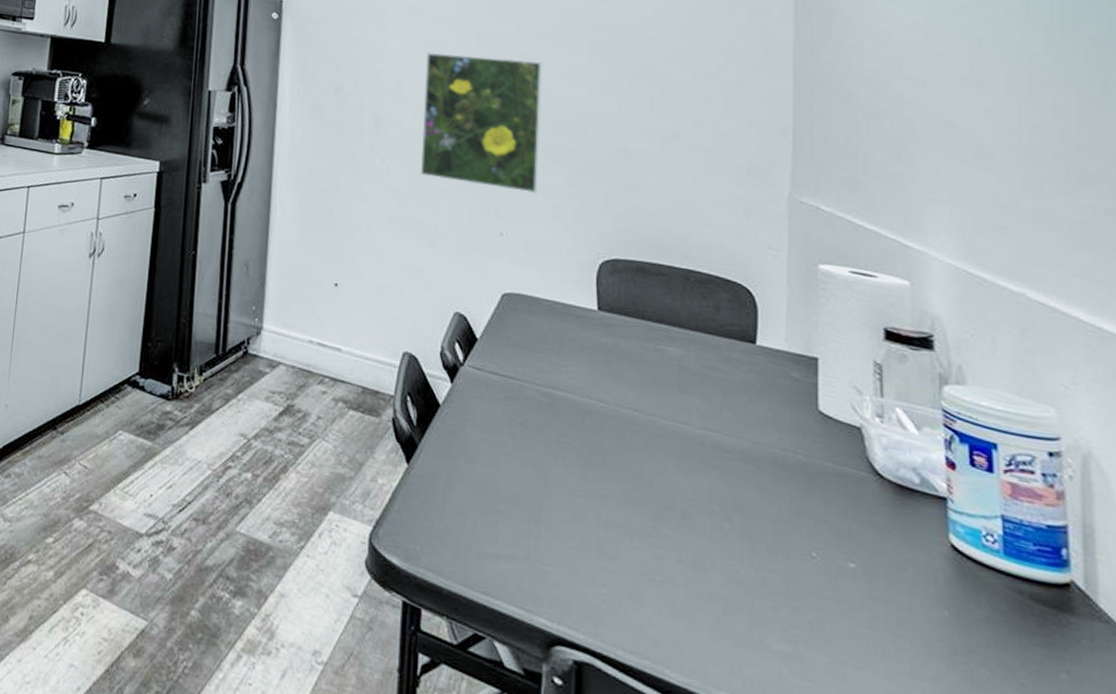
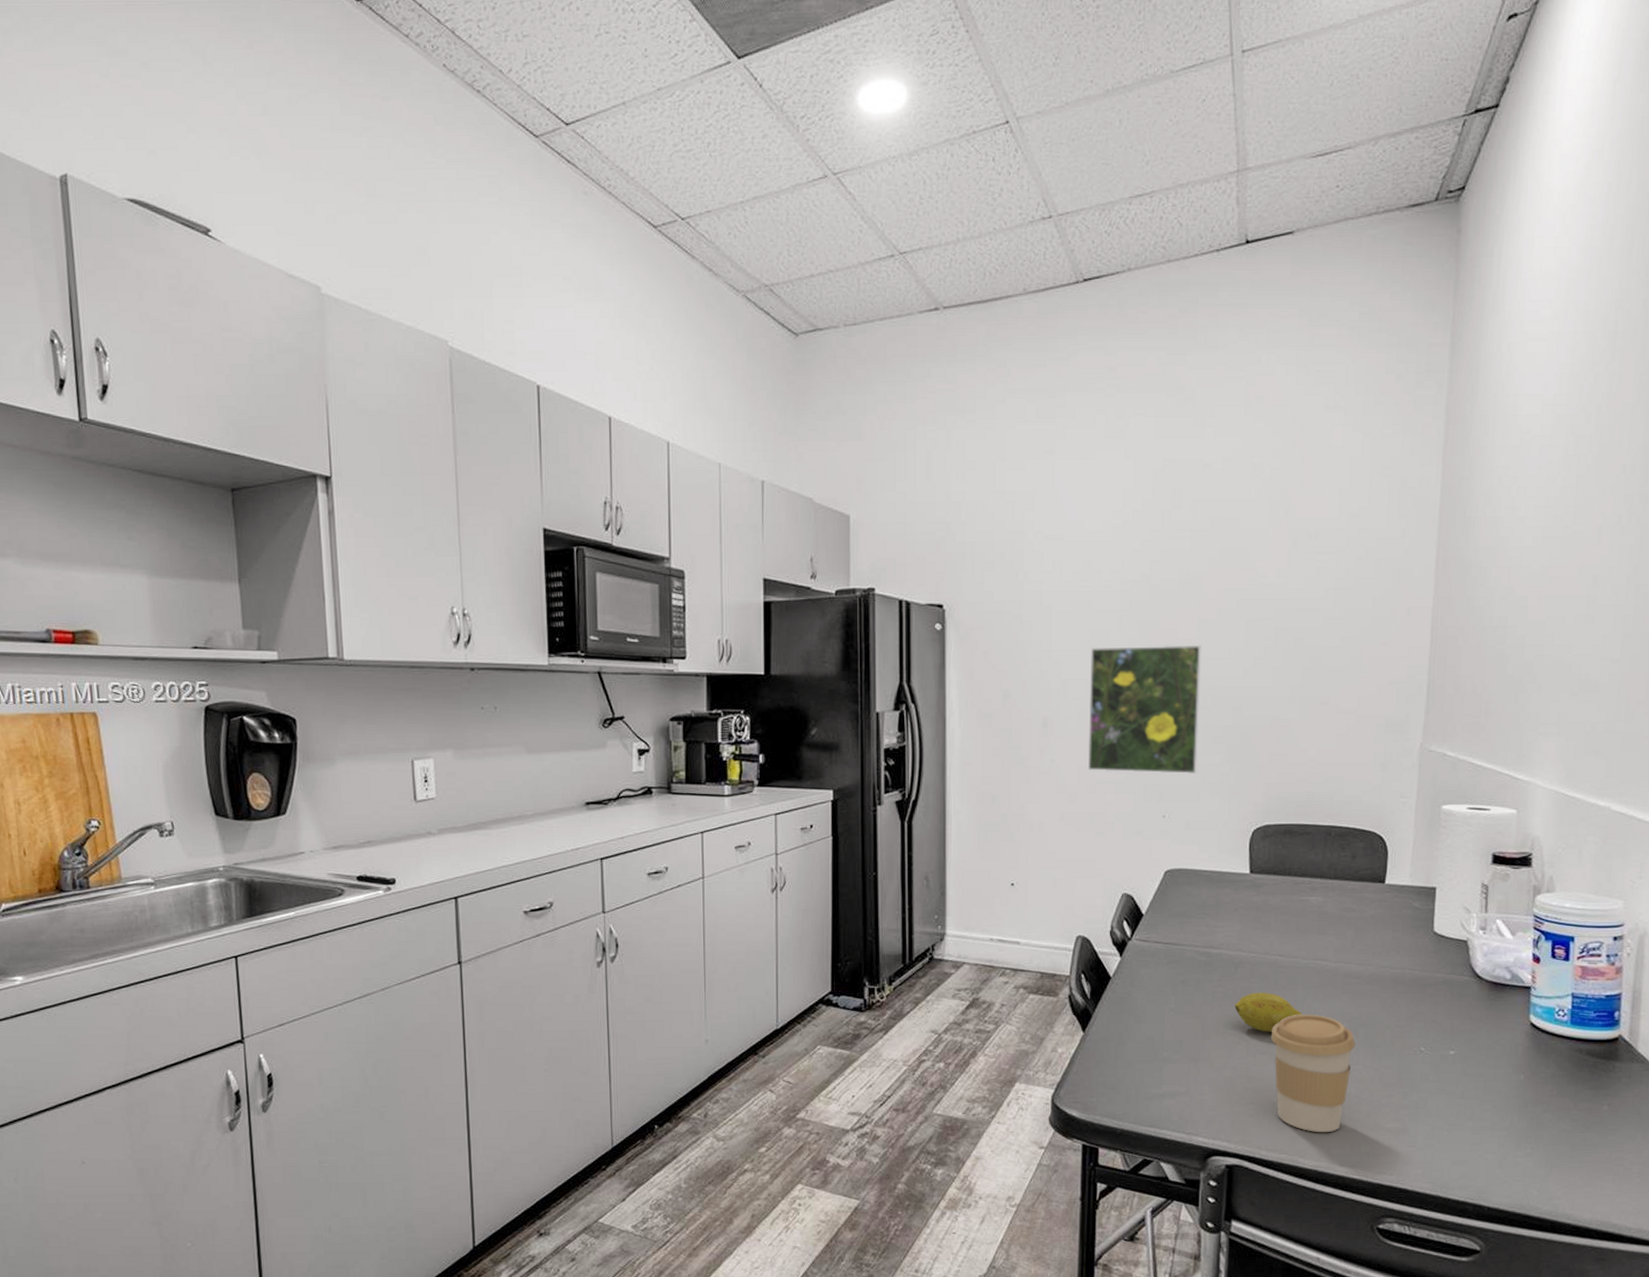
fruit: none [582,449,663,501] -> present [1235,992,1303,1032]
coffee cup: none [625,484,729,642] -> present [1270,1014,1355,1133]

